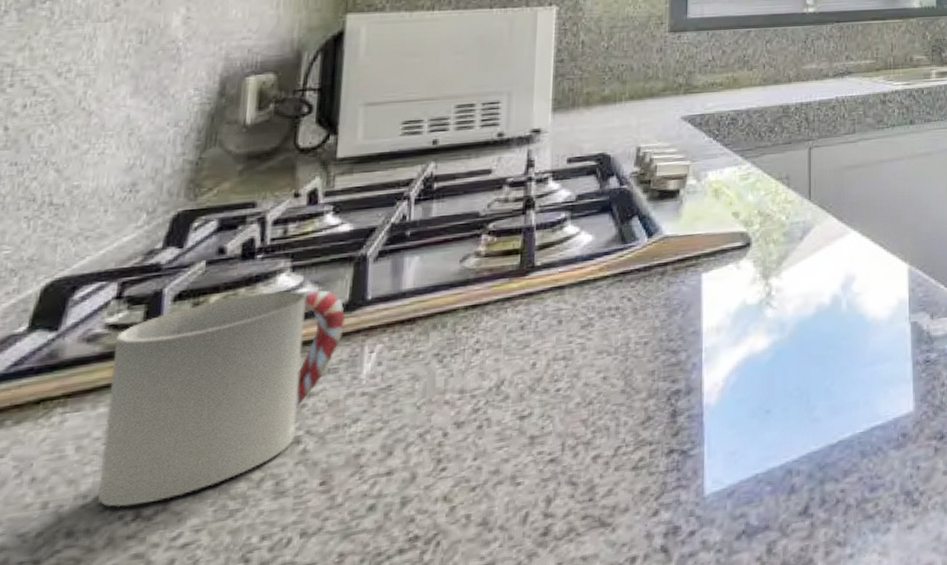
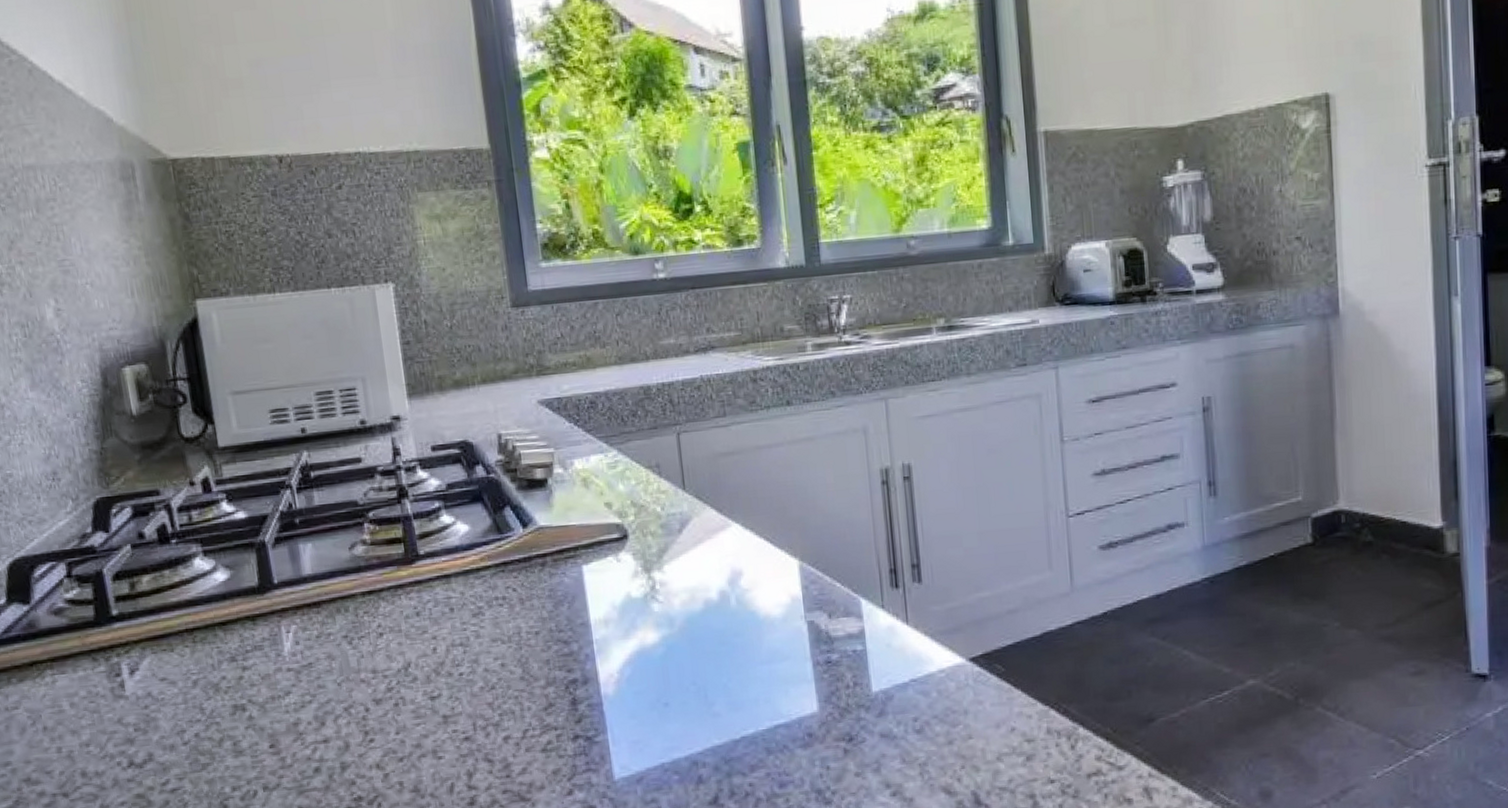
cup: present [98,290,346,508] -> none [76,573,260,756]

